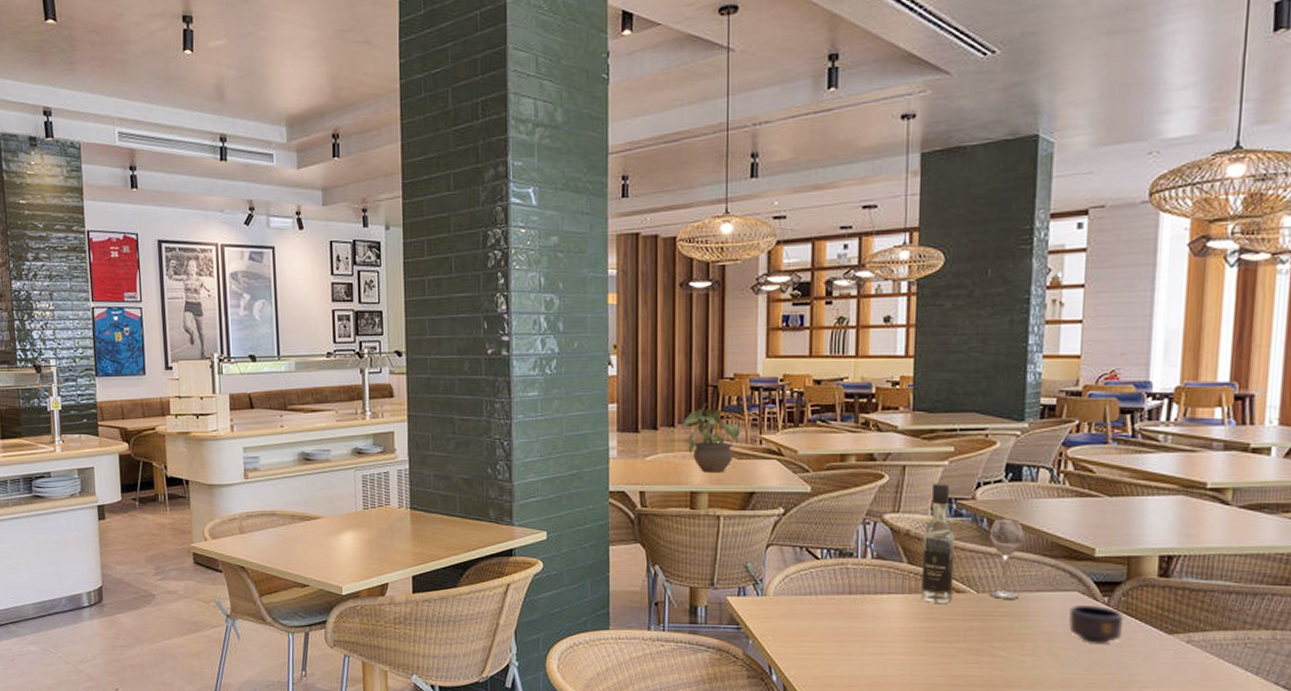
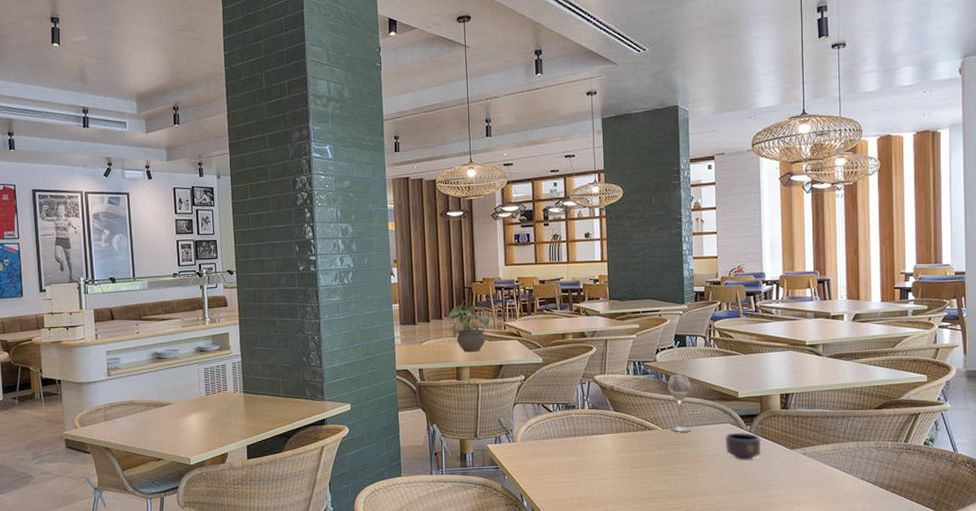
bottle: present [921,484,955,603] -> none [623,351,646,439]

